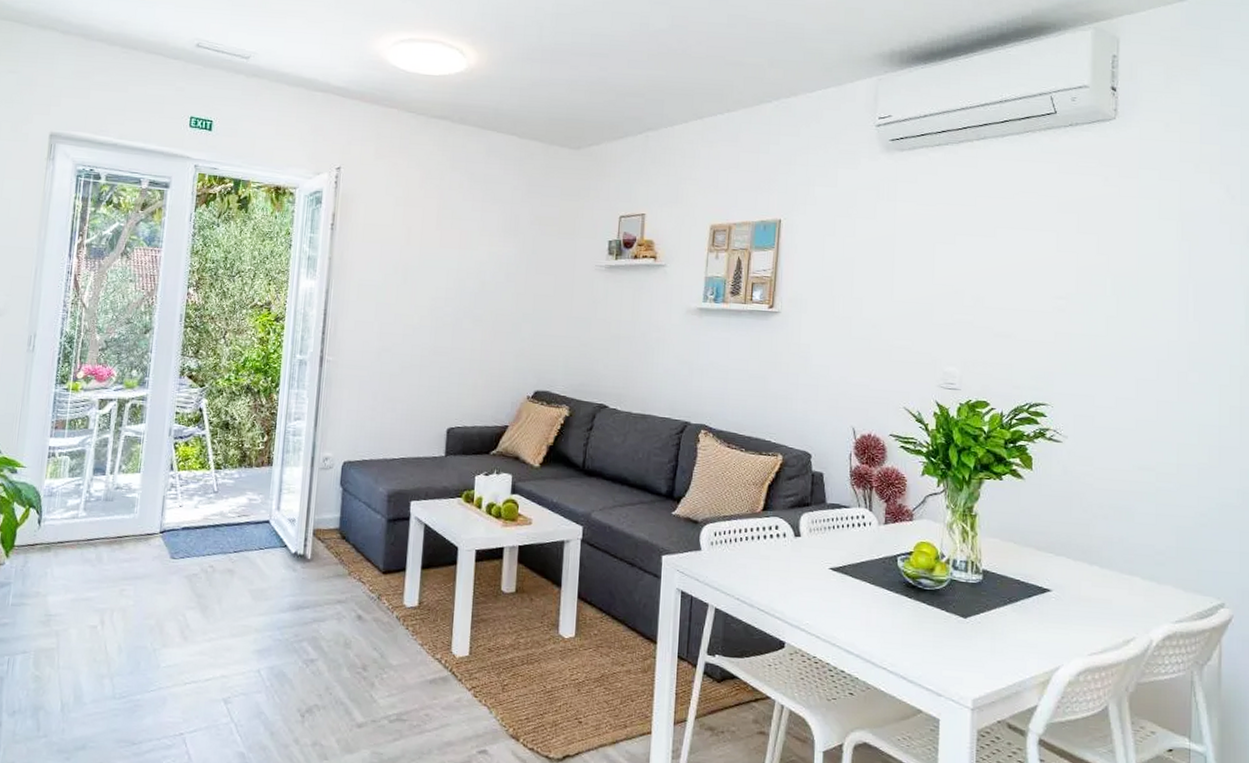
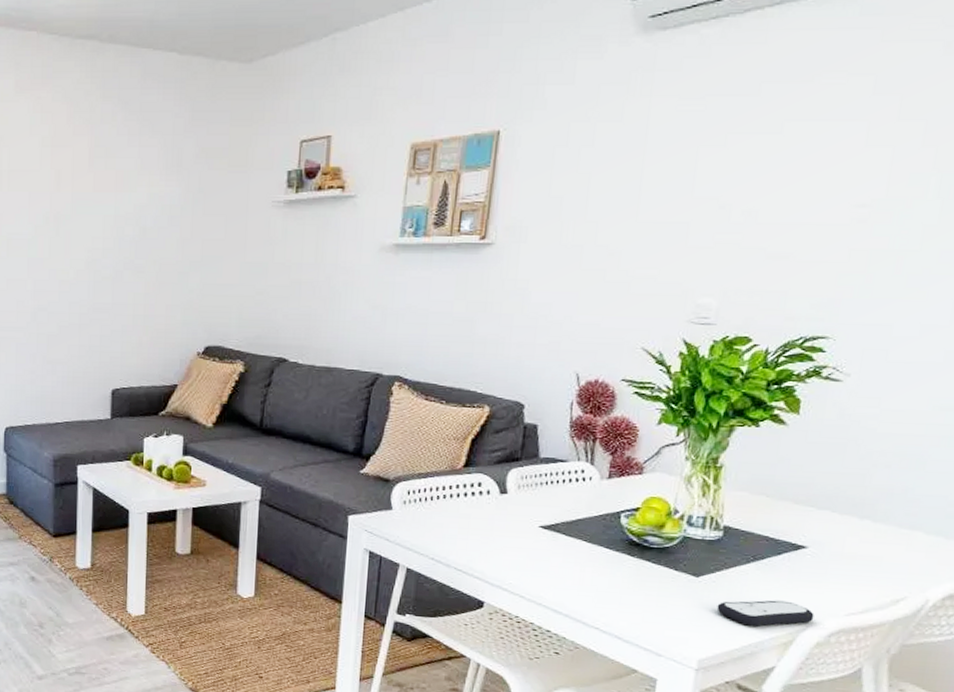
remote control: none [984,640,1064,666] -> present [716,600,815,627]

